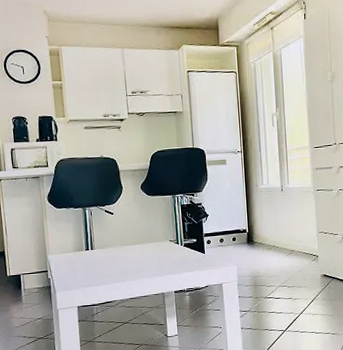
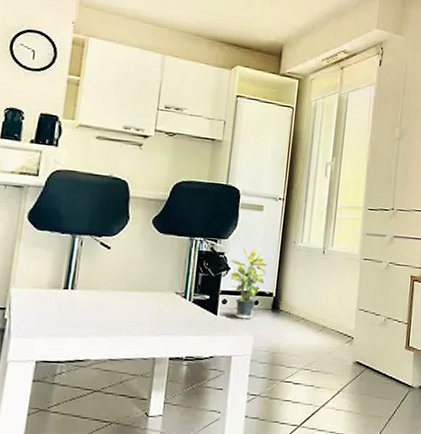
potted plant: none [207,195,238,254] -> present [230,248,268,319]

